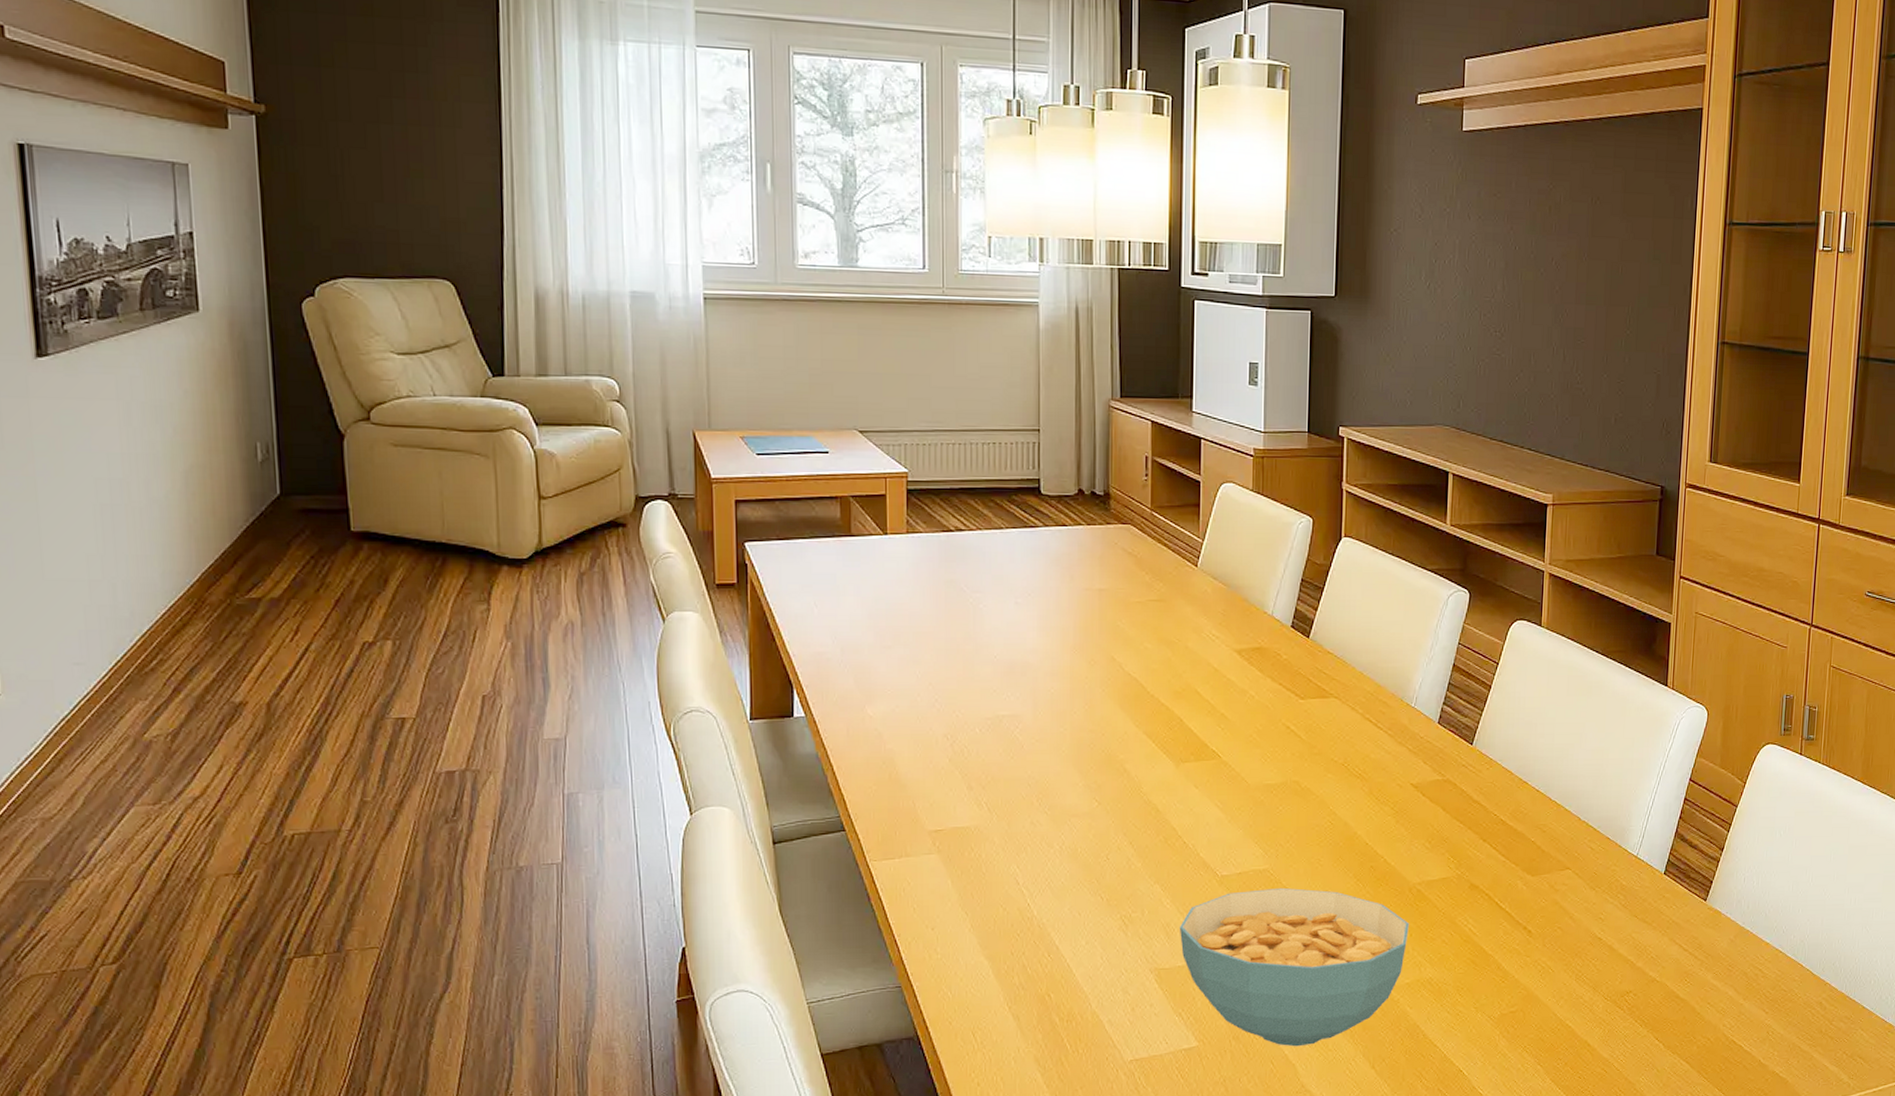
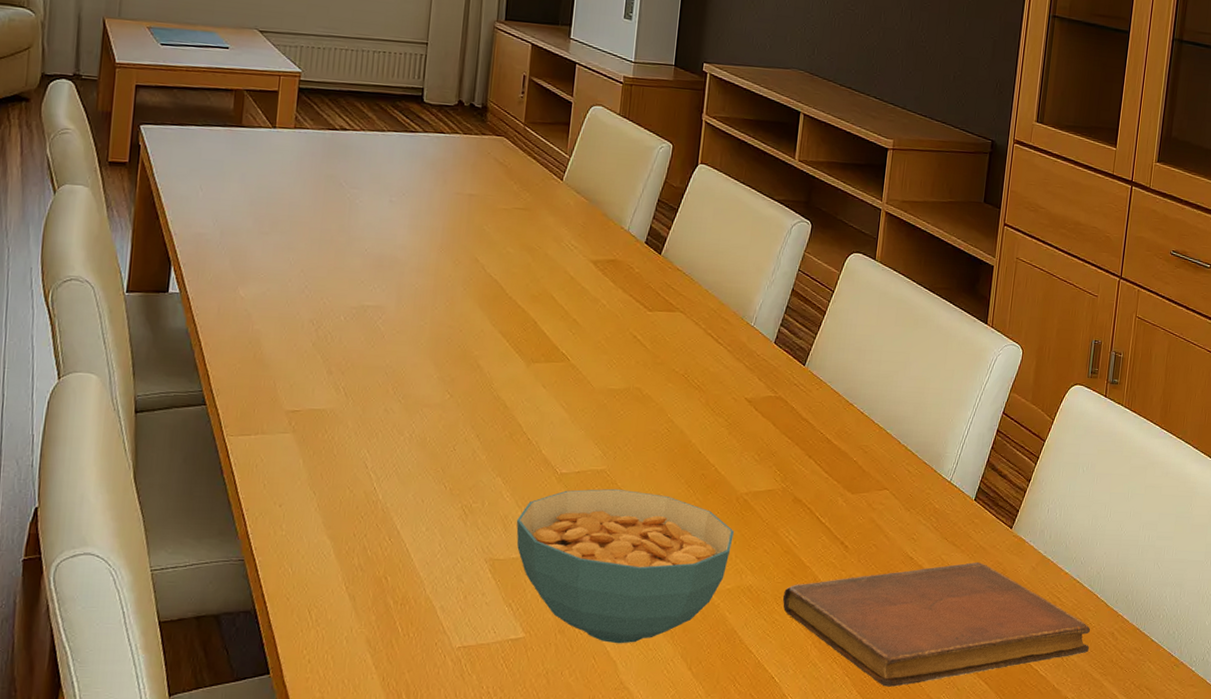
notebook: none [1465,939,1797,1073] -> present [782,562,1091,687]

